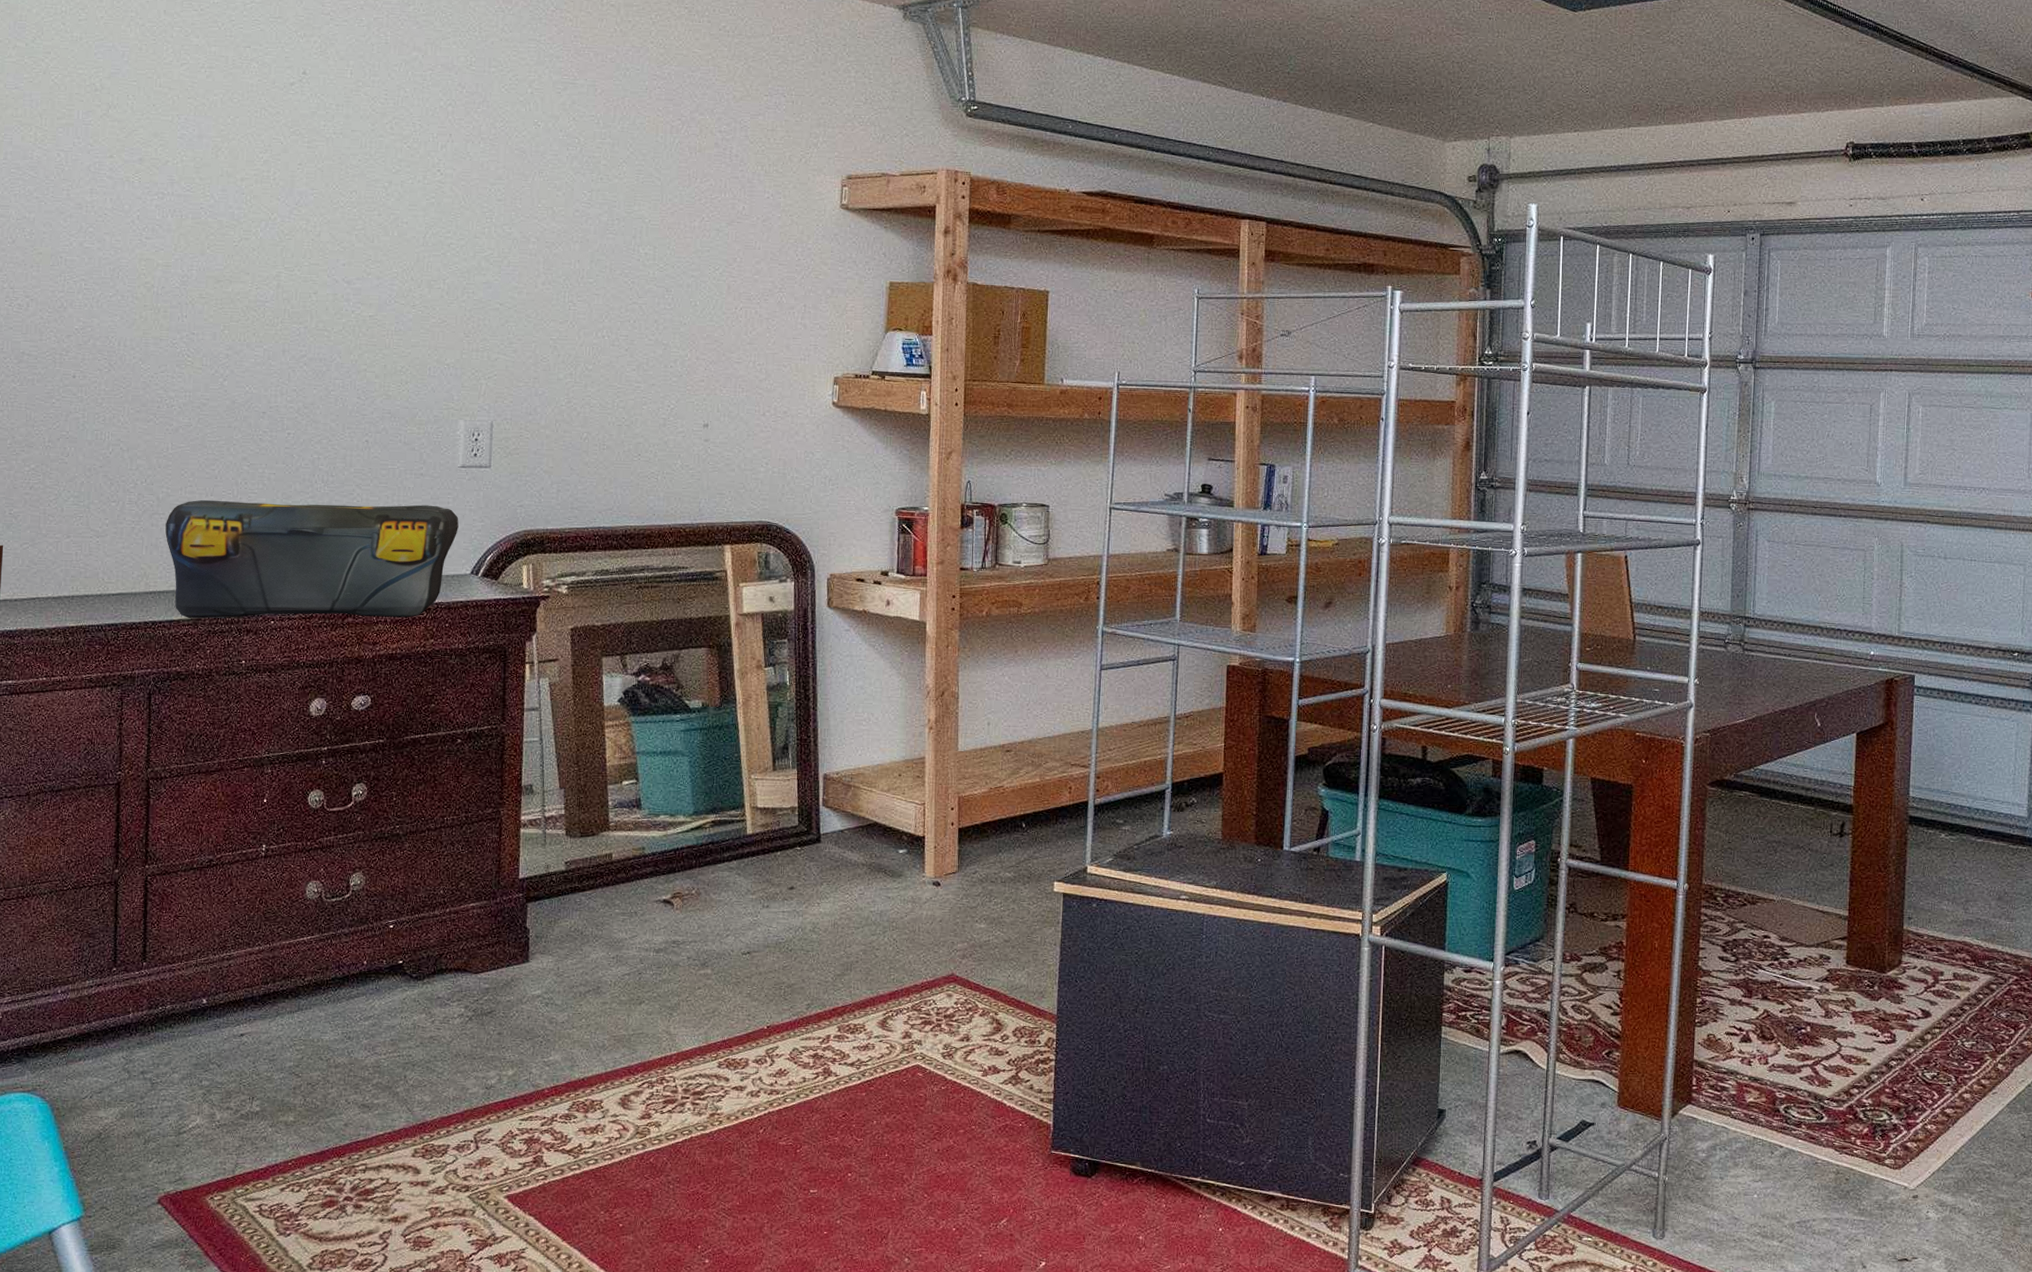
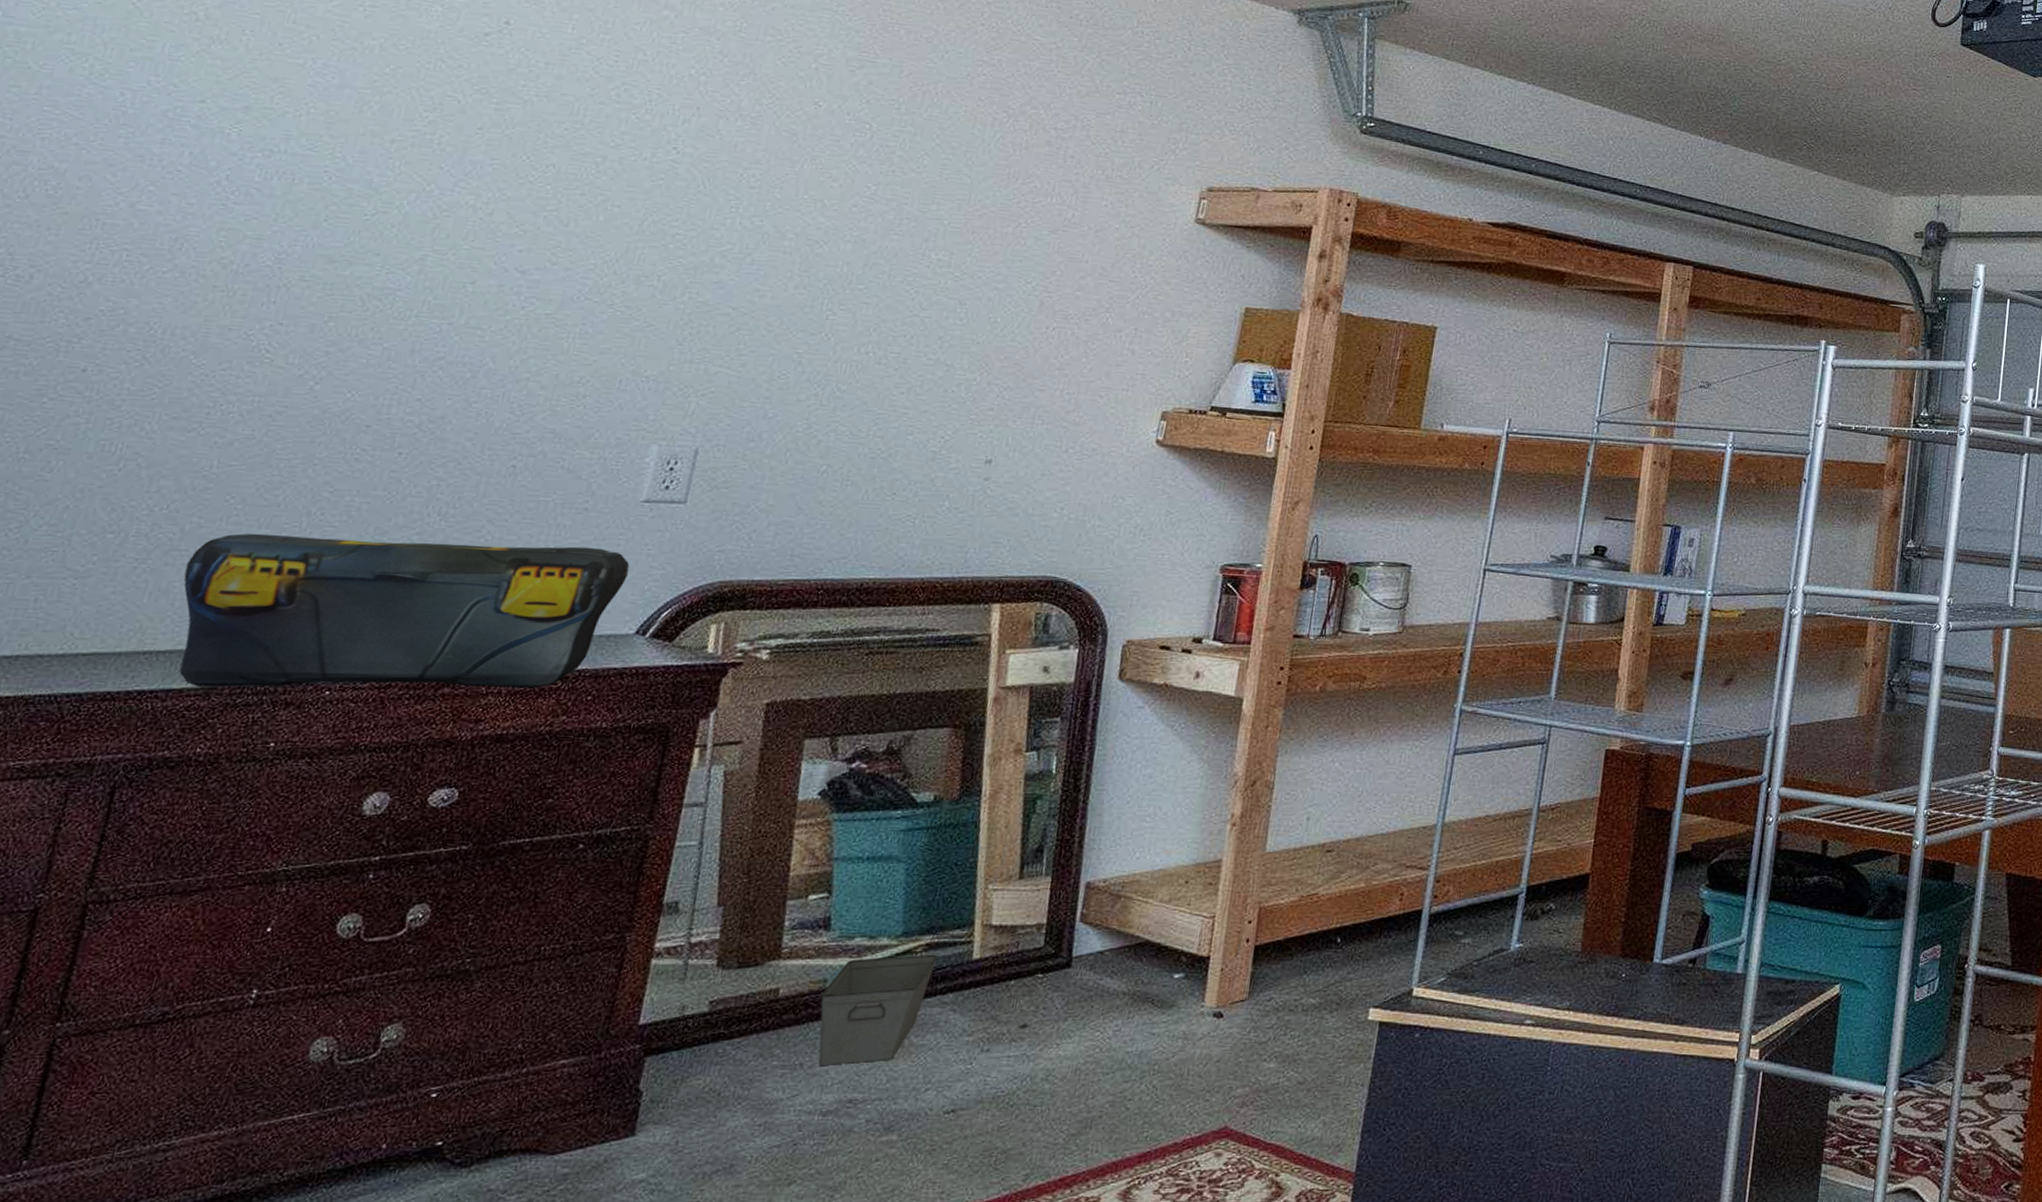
storage bin: none [642,829,722,915] -> present [818,954,939,1067]

